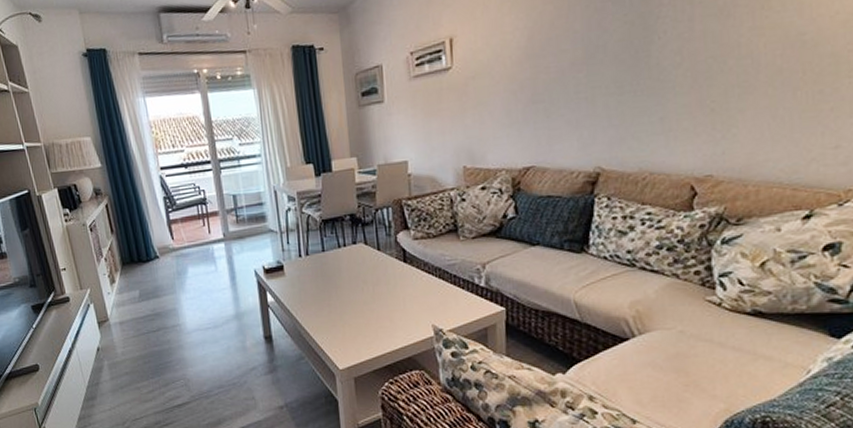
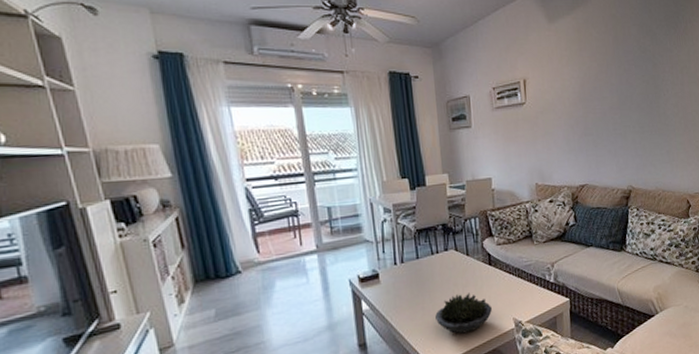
succulent plant: none [342,292,407,337] -> present [435,293,492,334]

